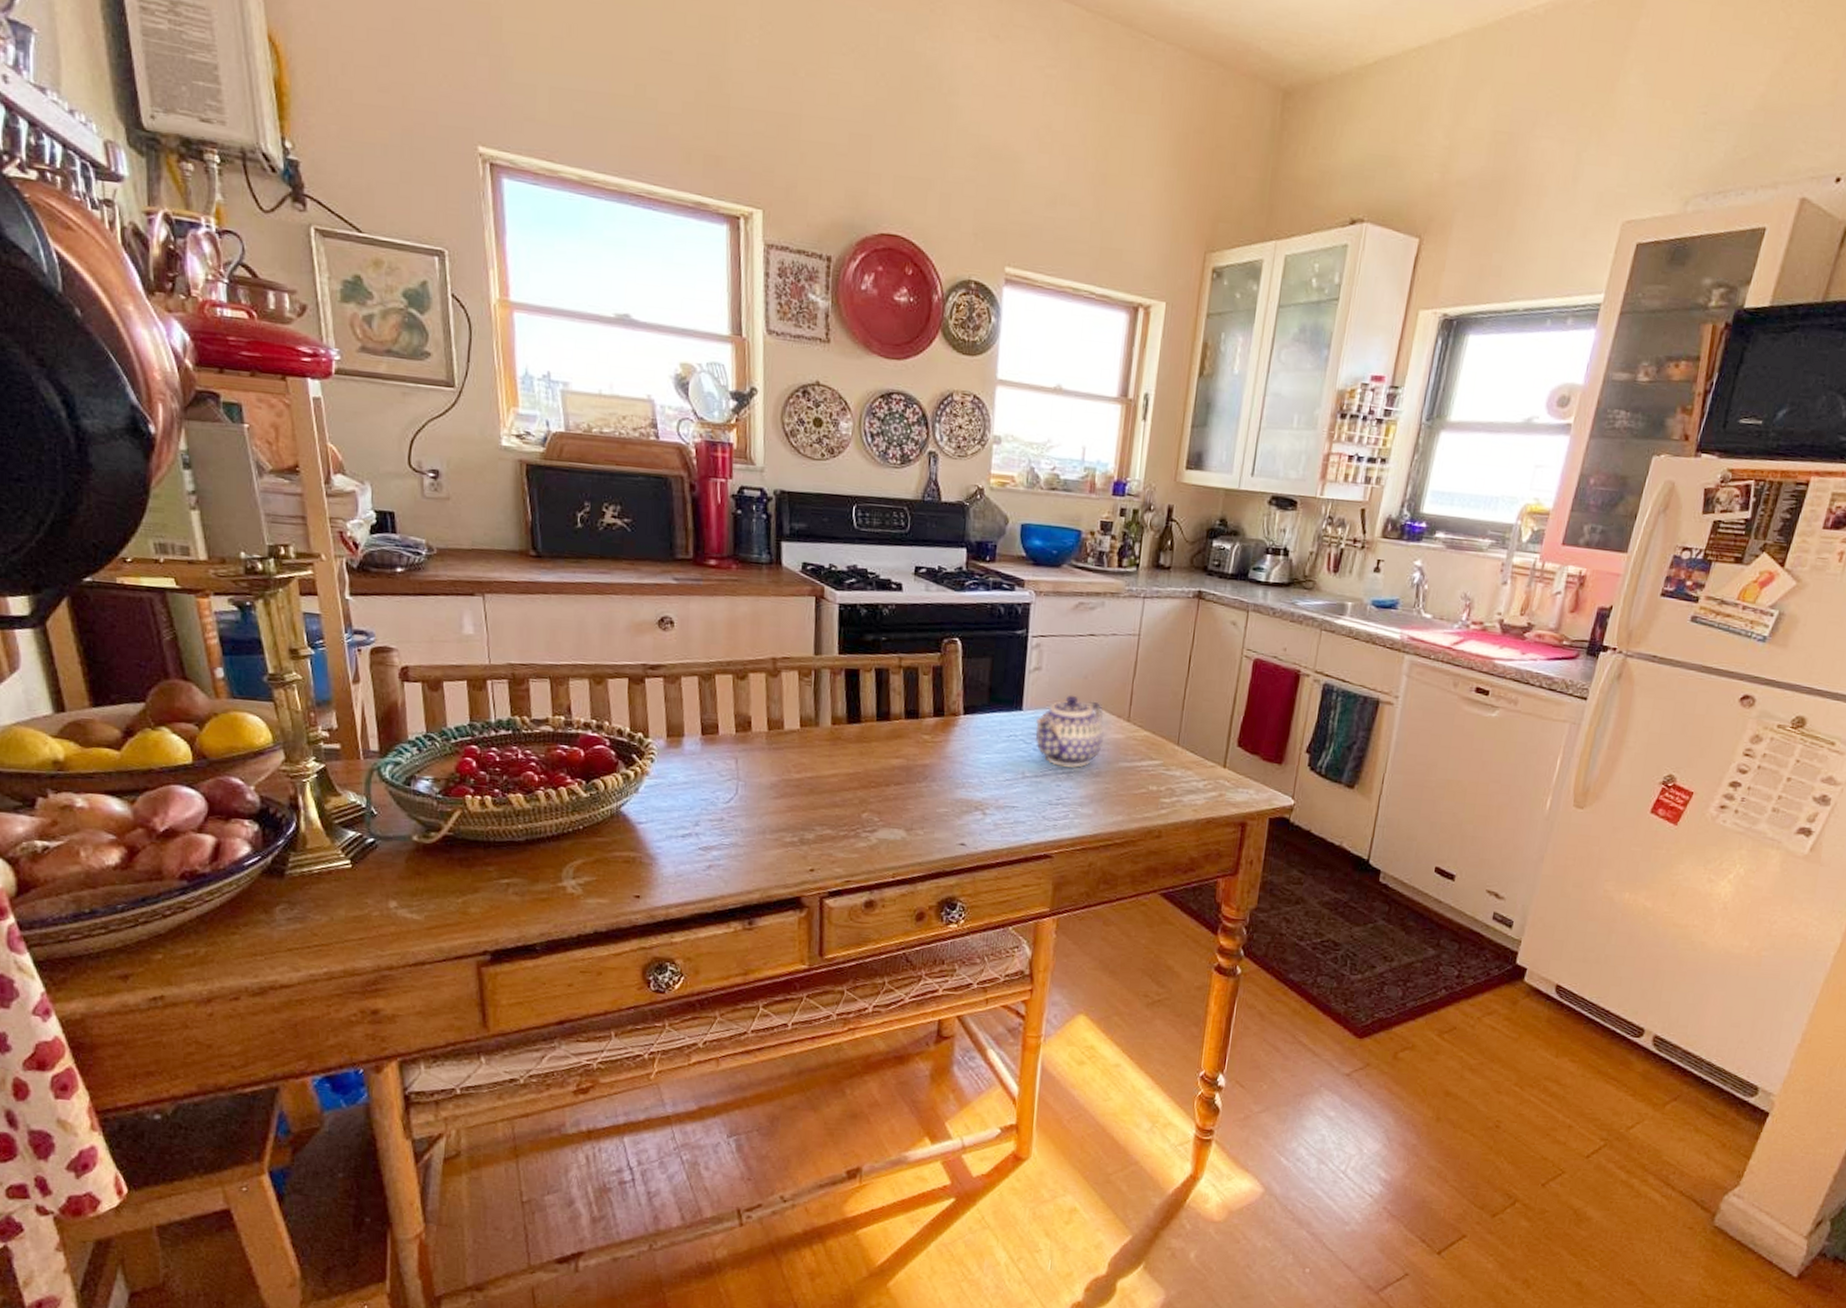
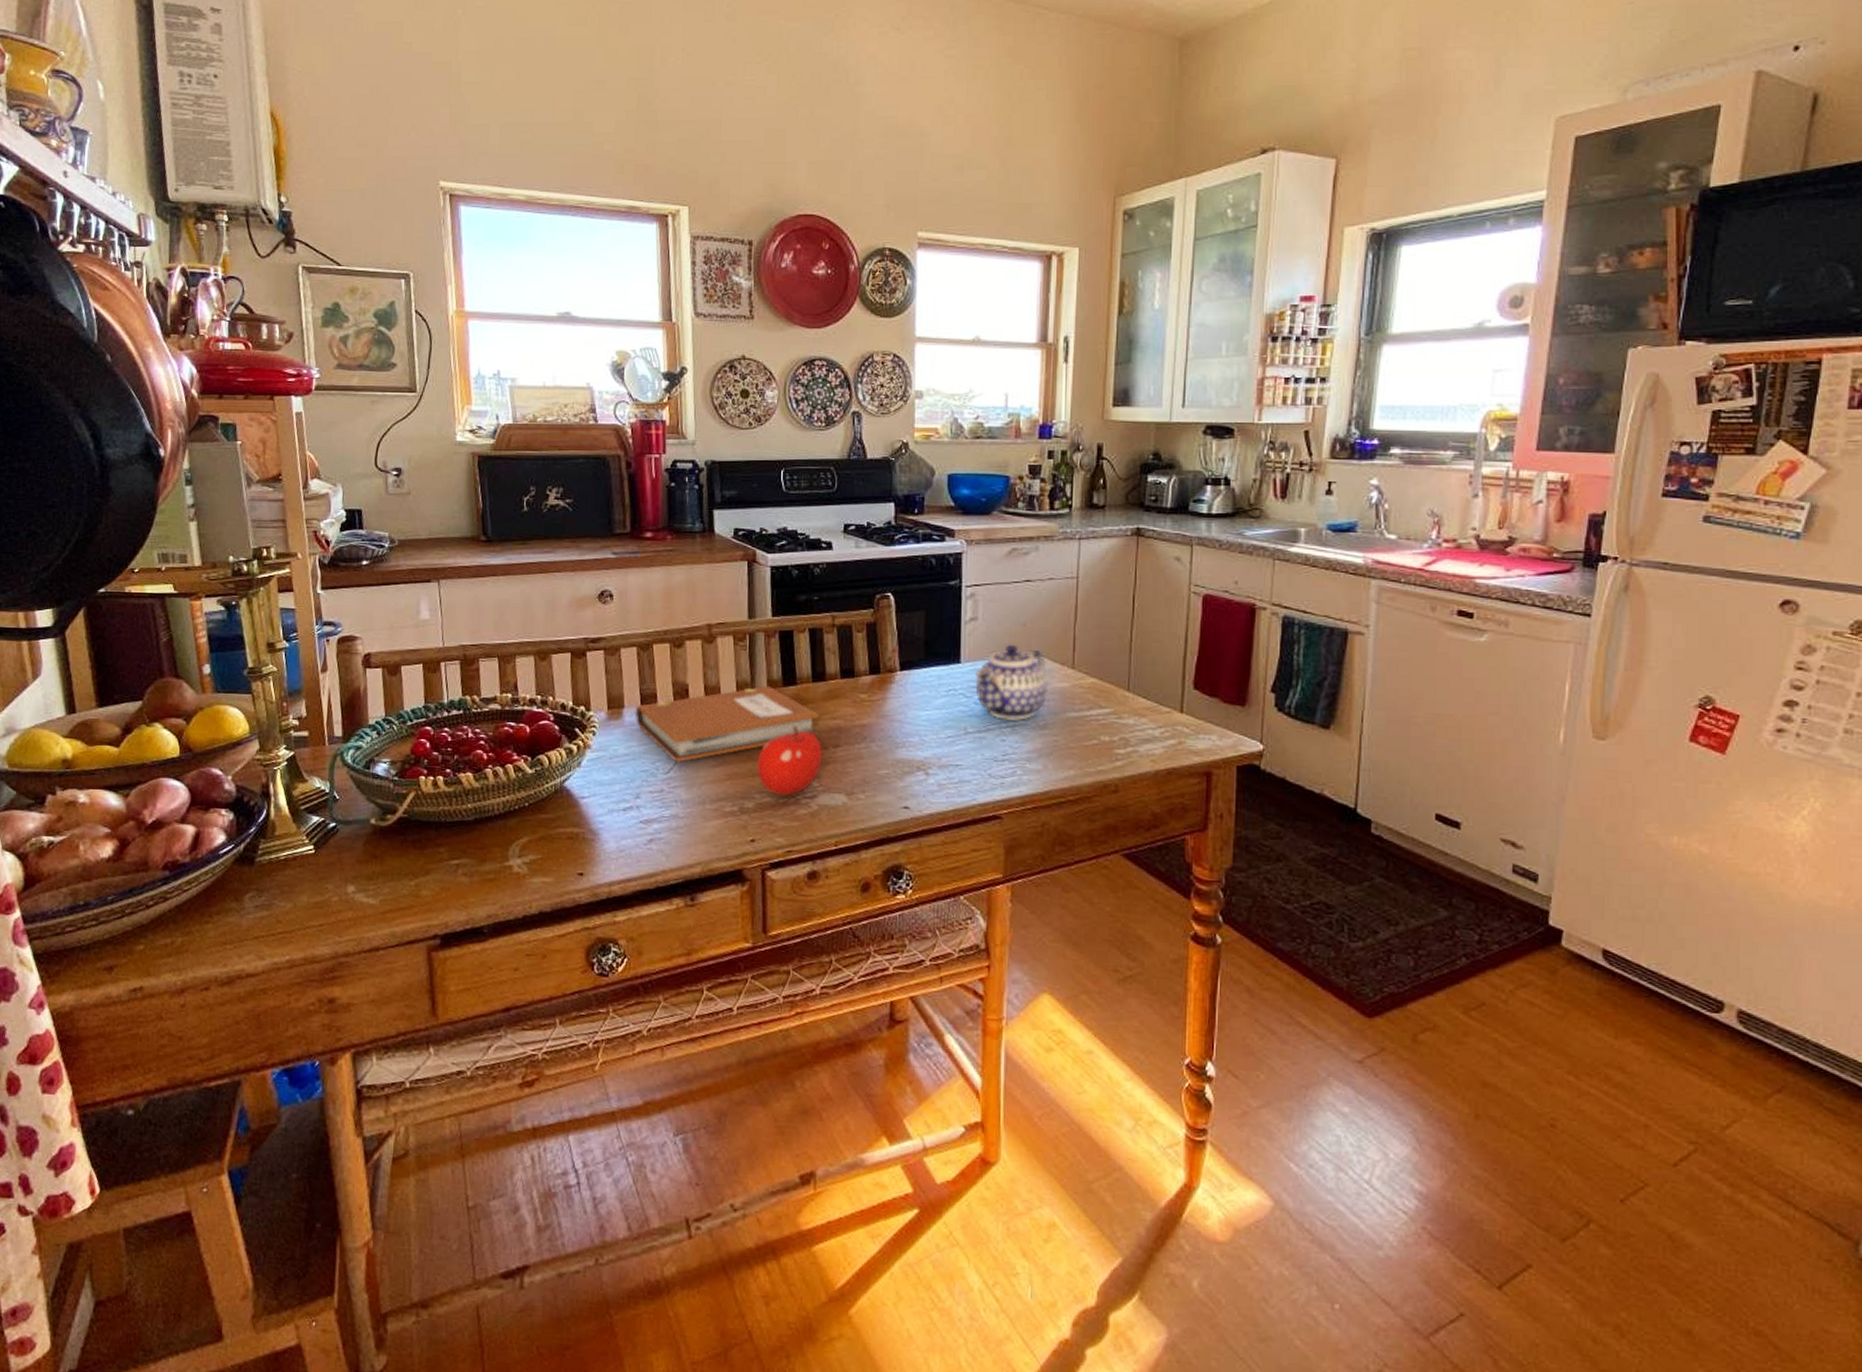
notebook: none [695,722,882,793] -> present [635,685,820,763]
fruit: none [818,763,884,830] -> present [757,726,822,797]

